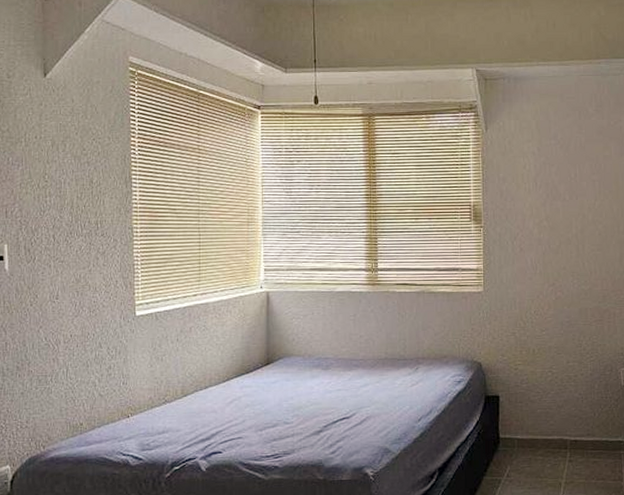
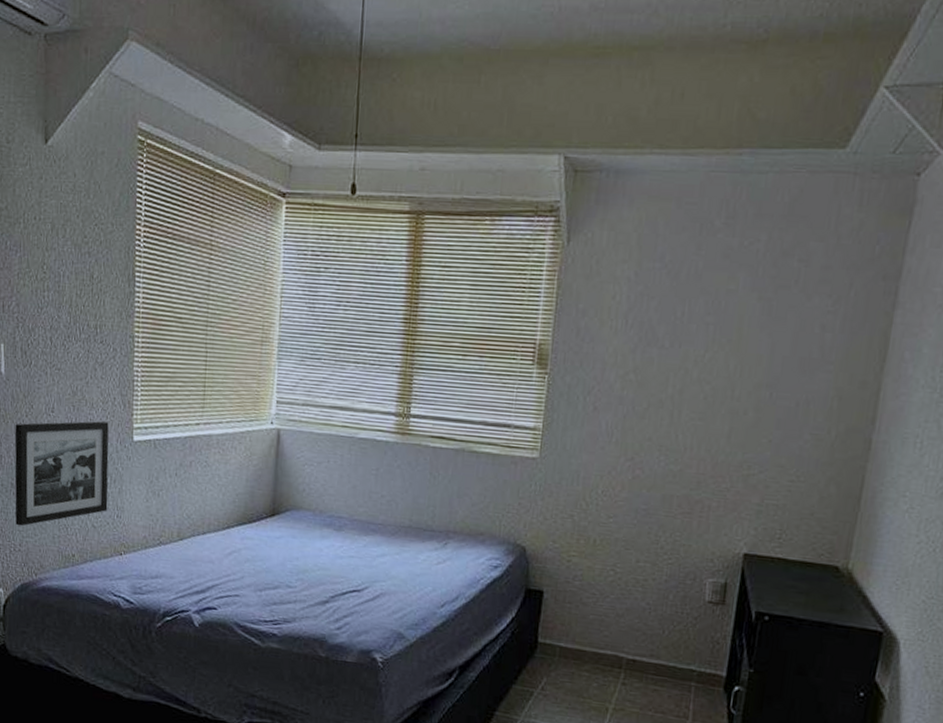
picture frame: none [19,302,114,405] -> present [14,421,109,526]

